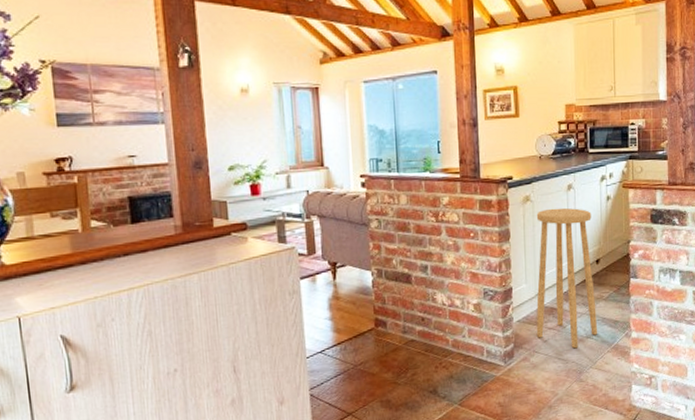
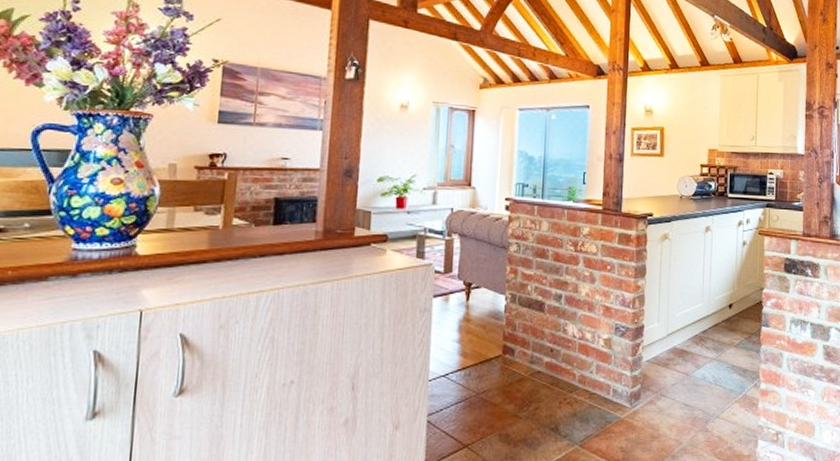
stool: present [536,207,598,349] -> none [664,248,727,396]

